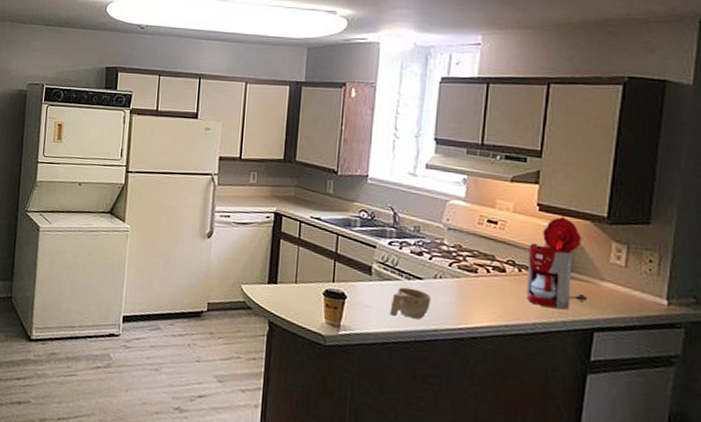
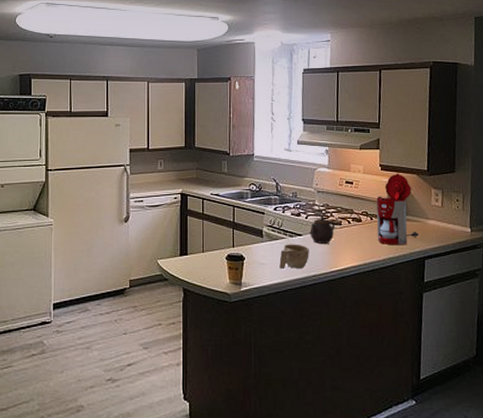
teapot: none [433,258,468,294] -> present [310,215,335,244]

